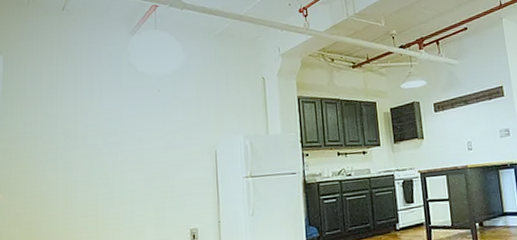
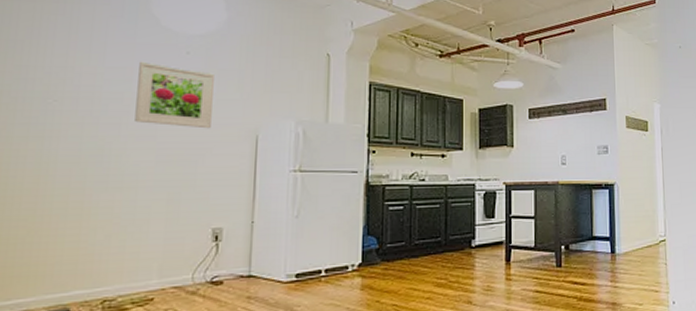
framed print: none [126,101,181,150] -> present [135,61,214,129]

